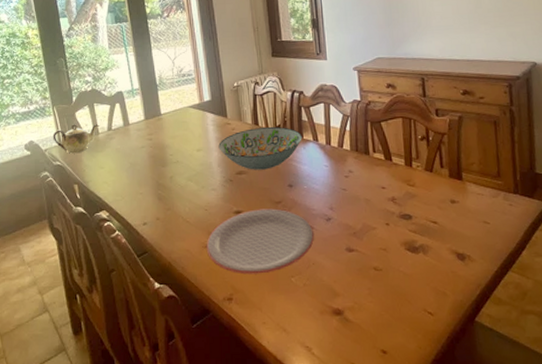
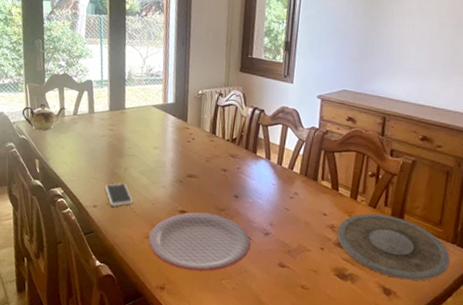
smartphone: none [153,194,185,220] -> present [105,183,134,207]
decorative bowl: present [218,126,302,170] -> none [174,136,256,178]
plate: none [399,177,517,241] -> present [337,213,450,281]

